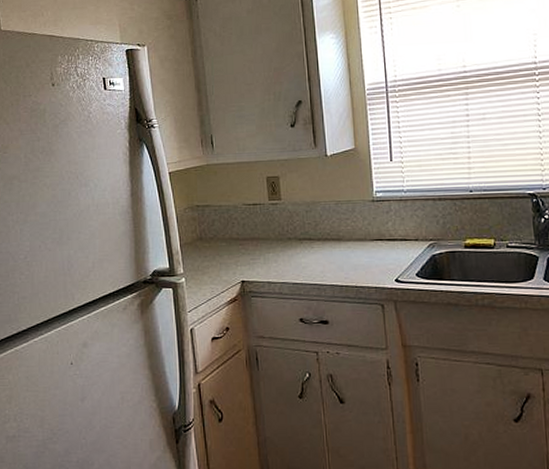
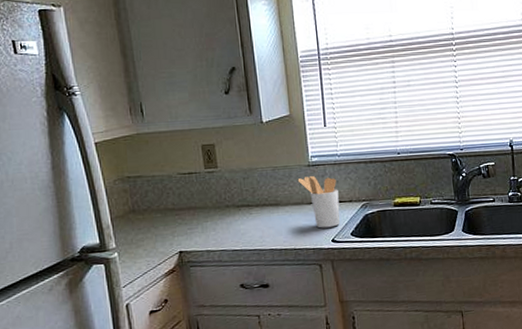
utensil holder: none [361,212,405,267] -> present [297,176,341,228]

